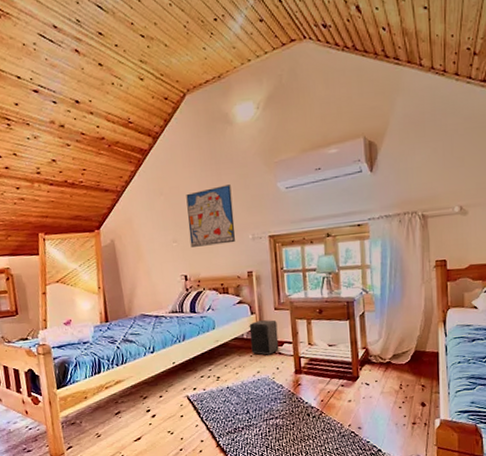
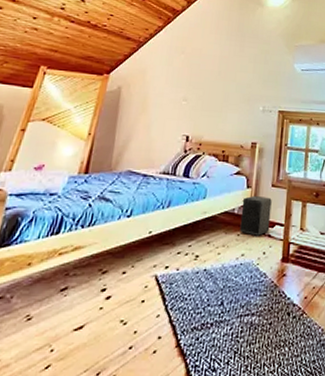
wall art: present [186,185,235,247] -> none [200,56,251,112]

